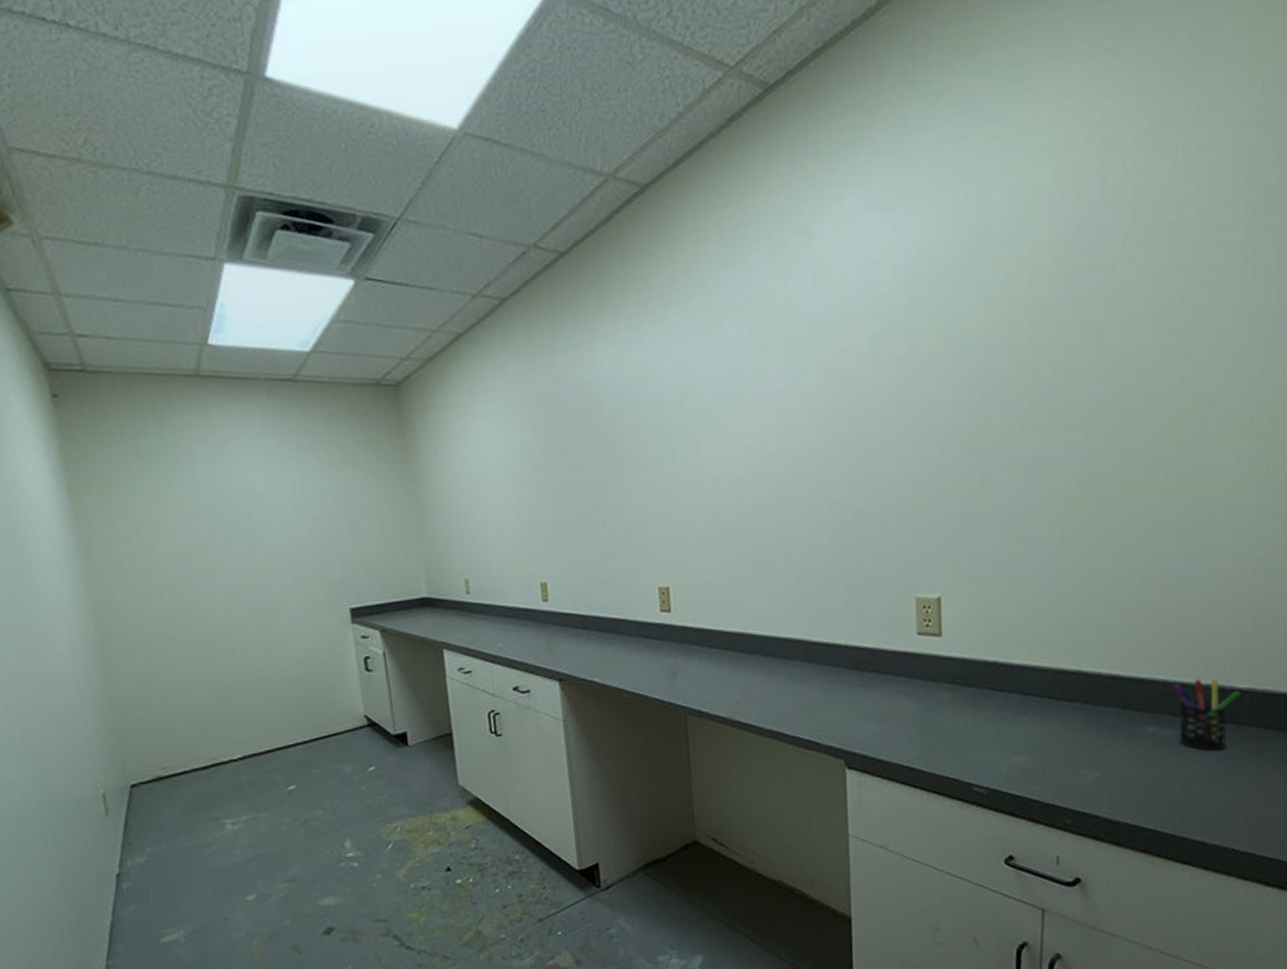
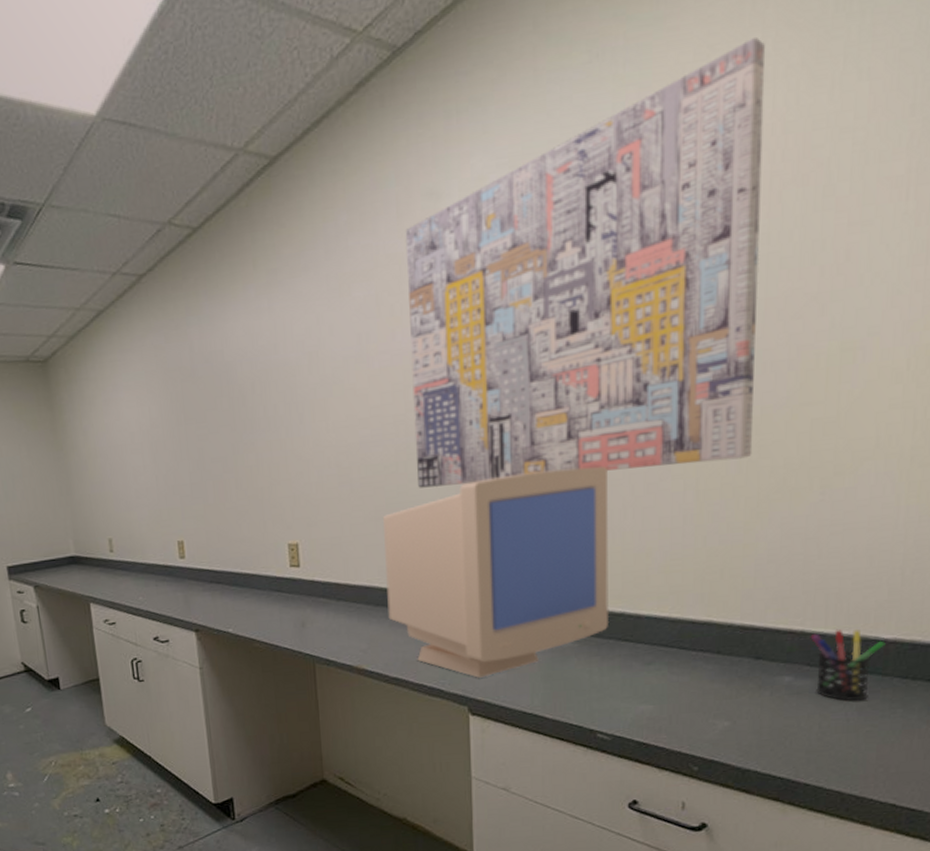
computer monitor: none [757,513,983,730] -> present [383,466,610,678]
wall art: none [777,104,1116,531] -> present [405,38,766,488]

